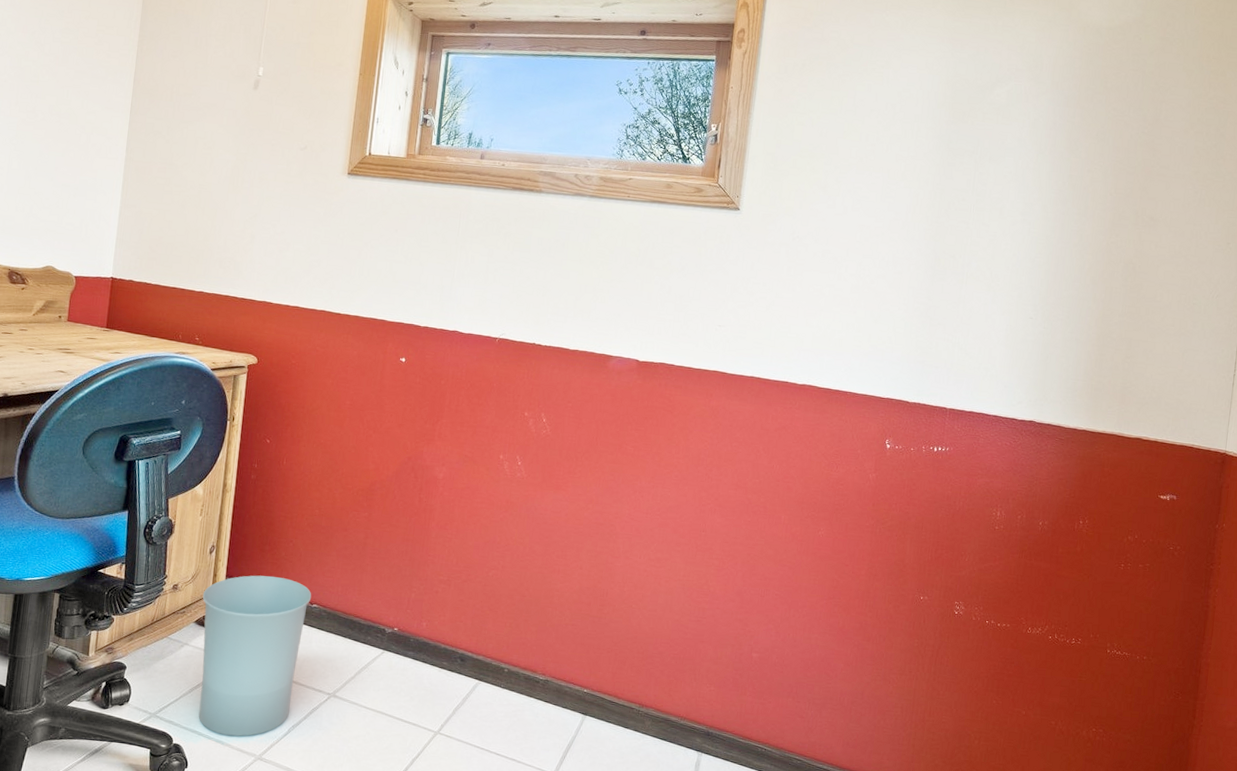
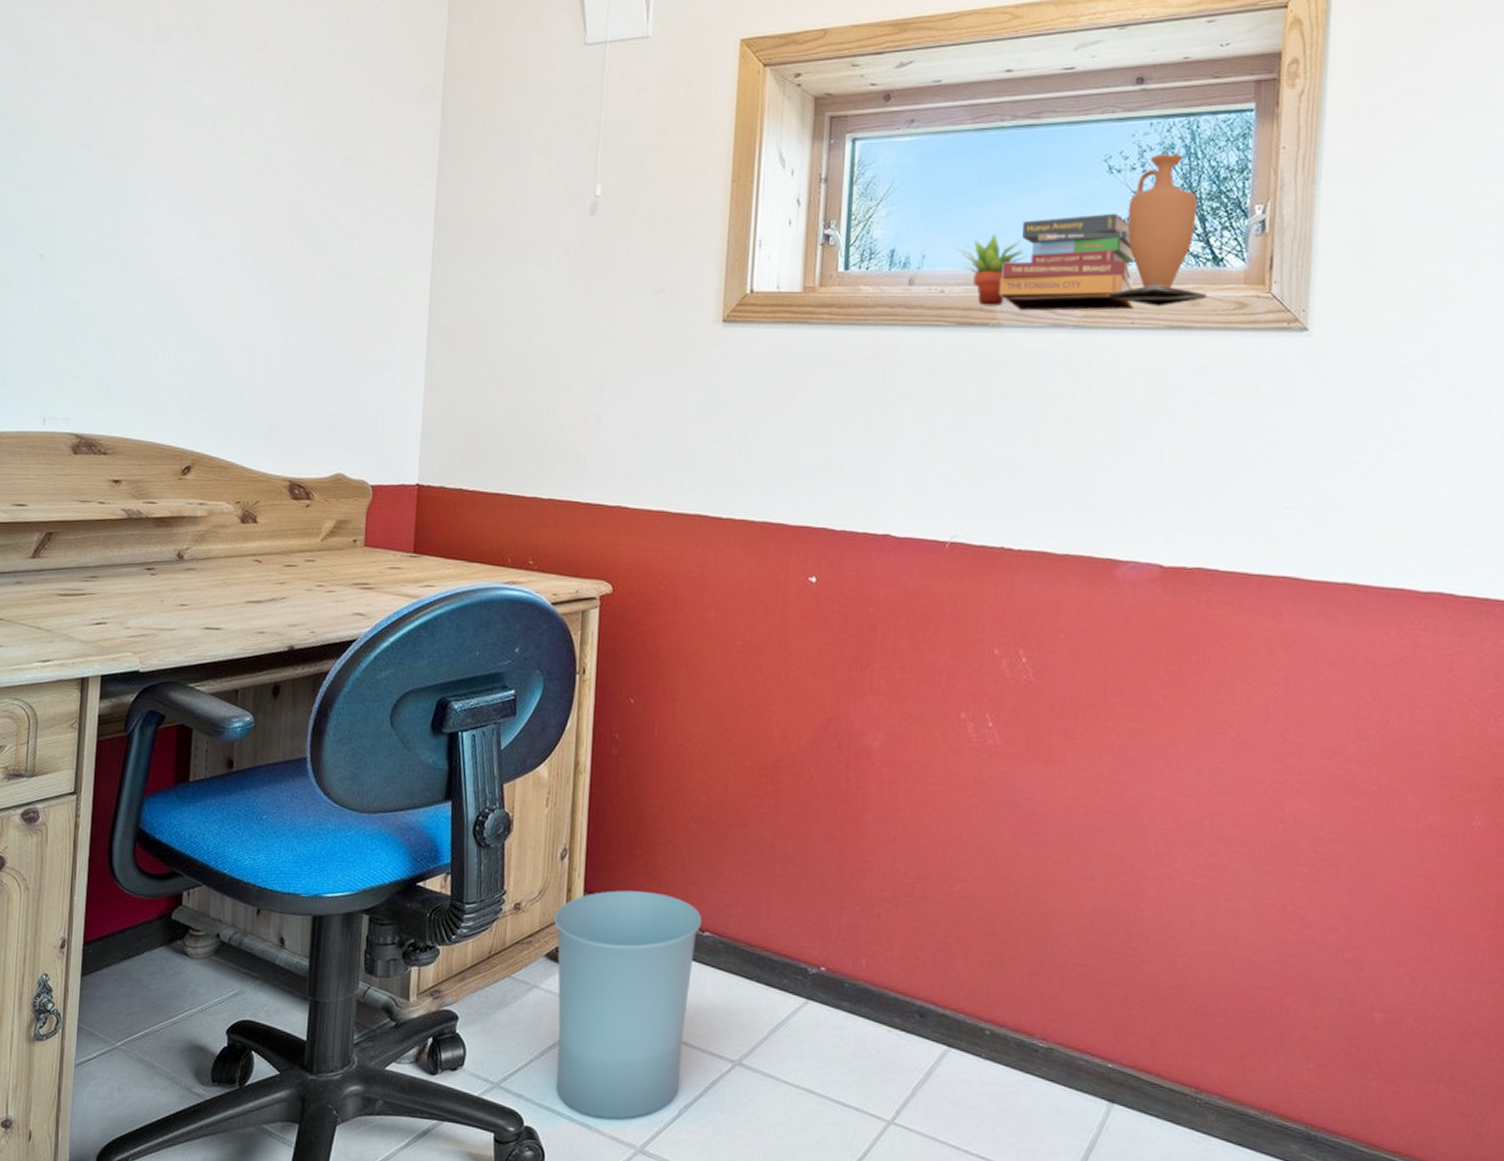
succulent plant: none [513,128,562,179] -> present [954,234,1028,307]
books: none [541,121,633,188] -> present [999,213,1135,312]
vase: none [614,83,677,187] -> present [1108,153,1207,307]

